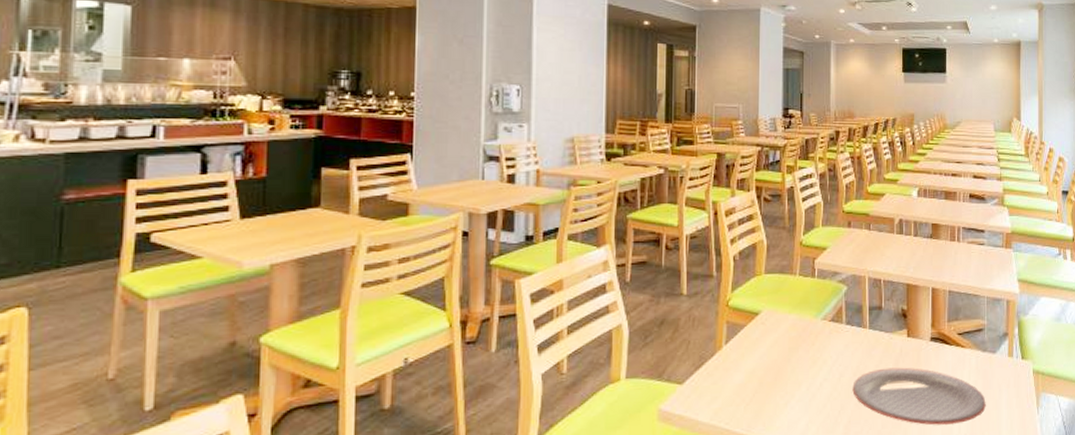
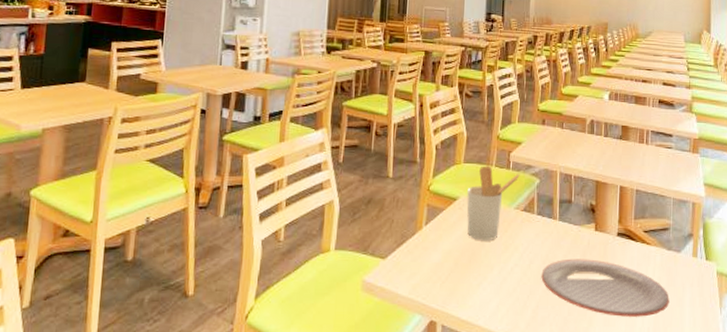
utensil holder: none [770,275,826,356] -> present [467,165,520,240]

